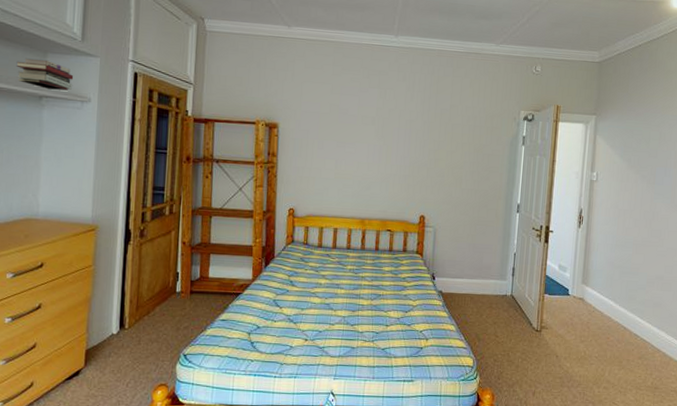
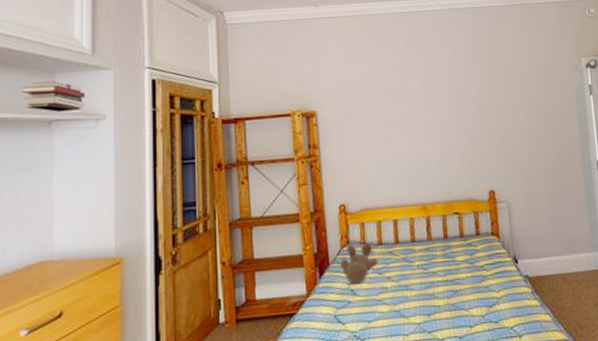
teddy bear: none [284,244,317,277] -> present [340,242,378,284]

